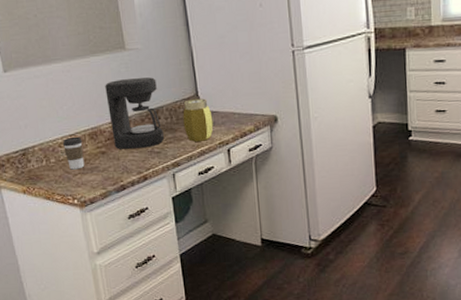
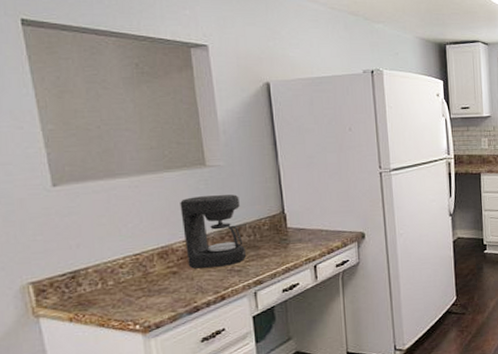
coffee cup: present [62,136,85,170] -> none [124,256,151,293]
jar: present [182,98,213,142] -> none [267,216,300,259]

